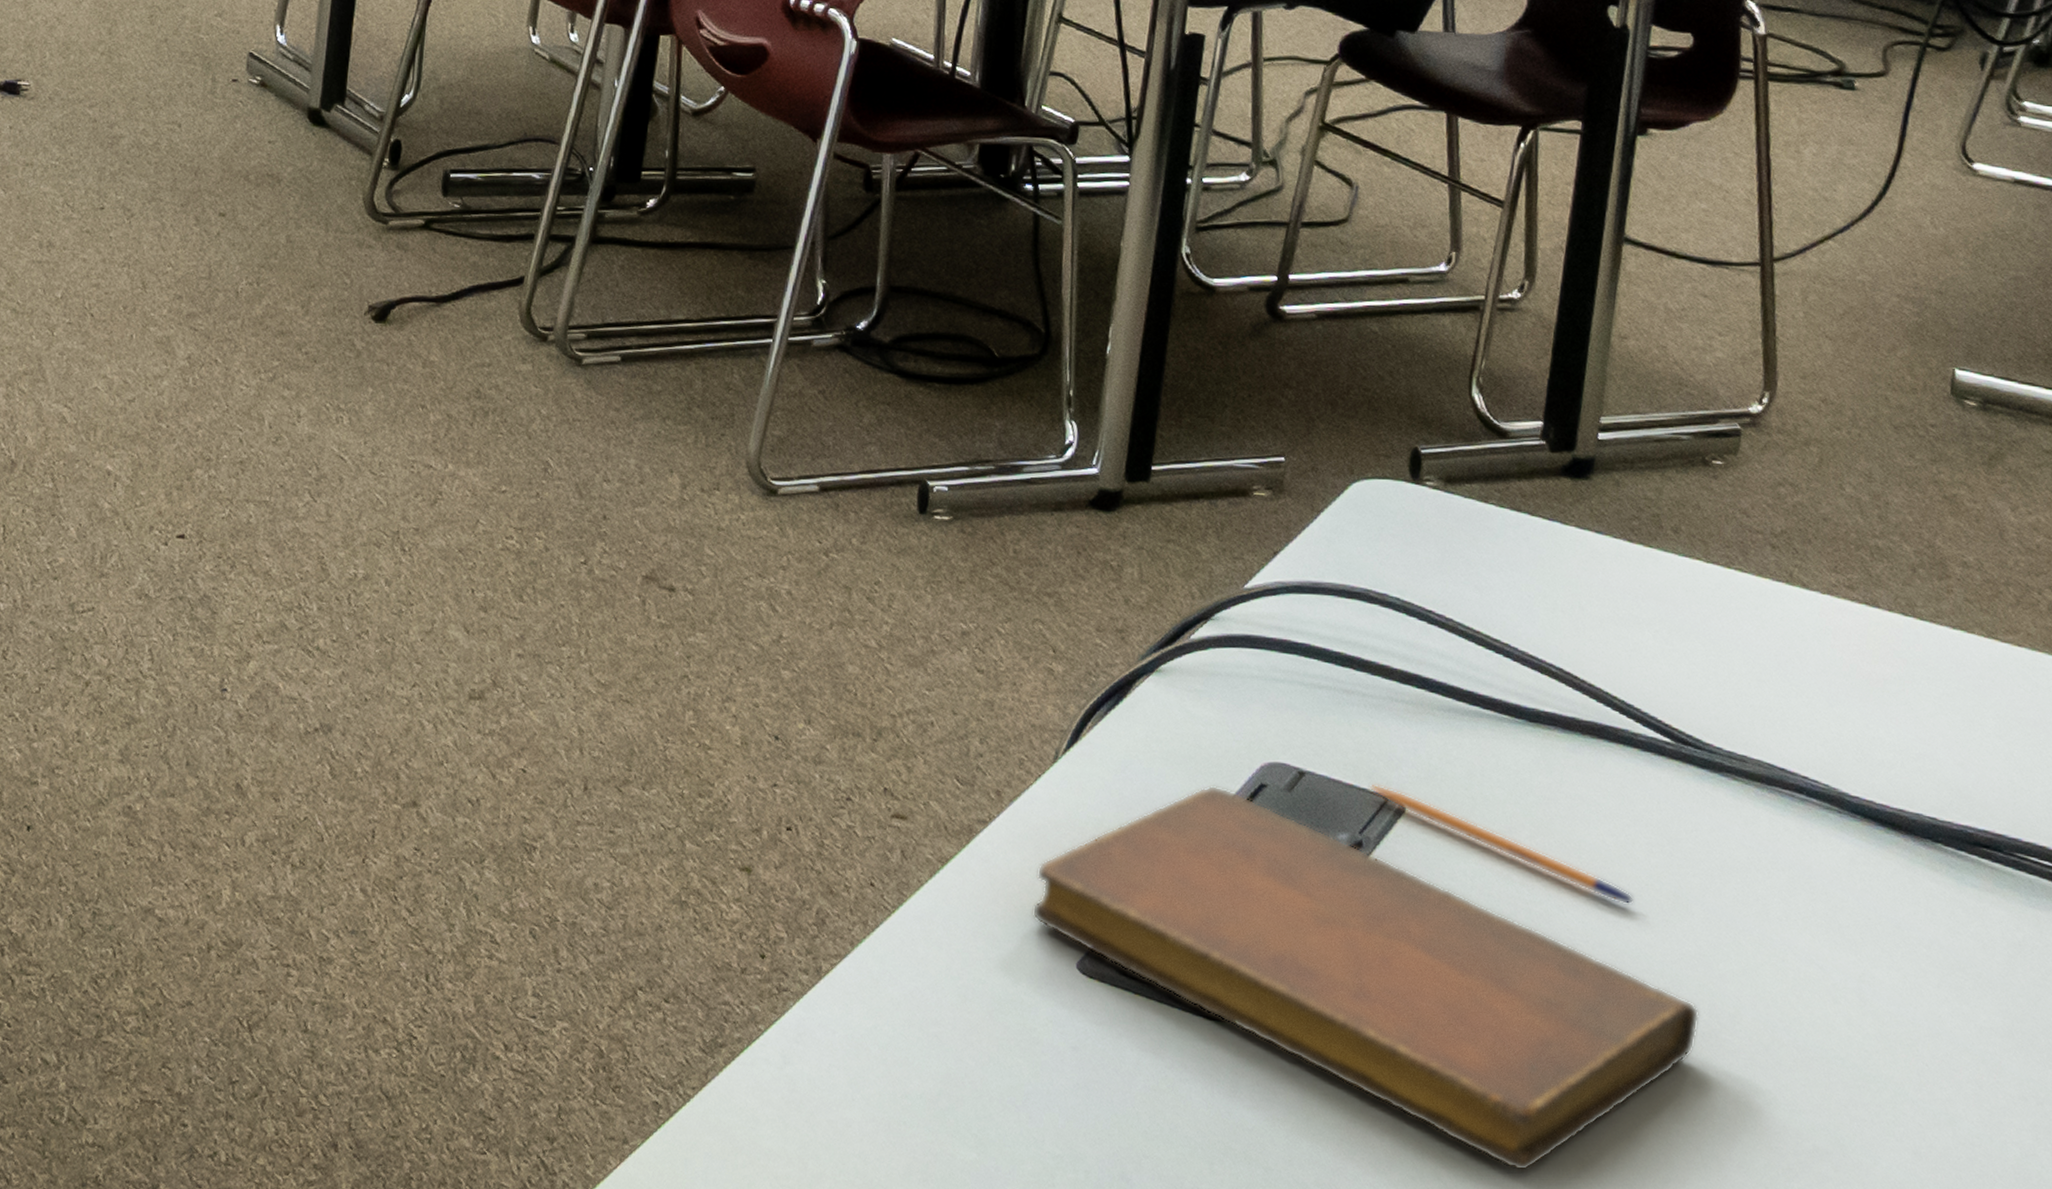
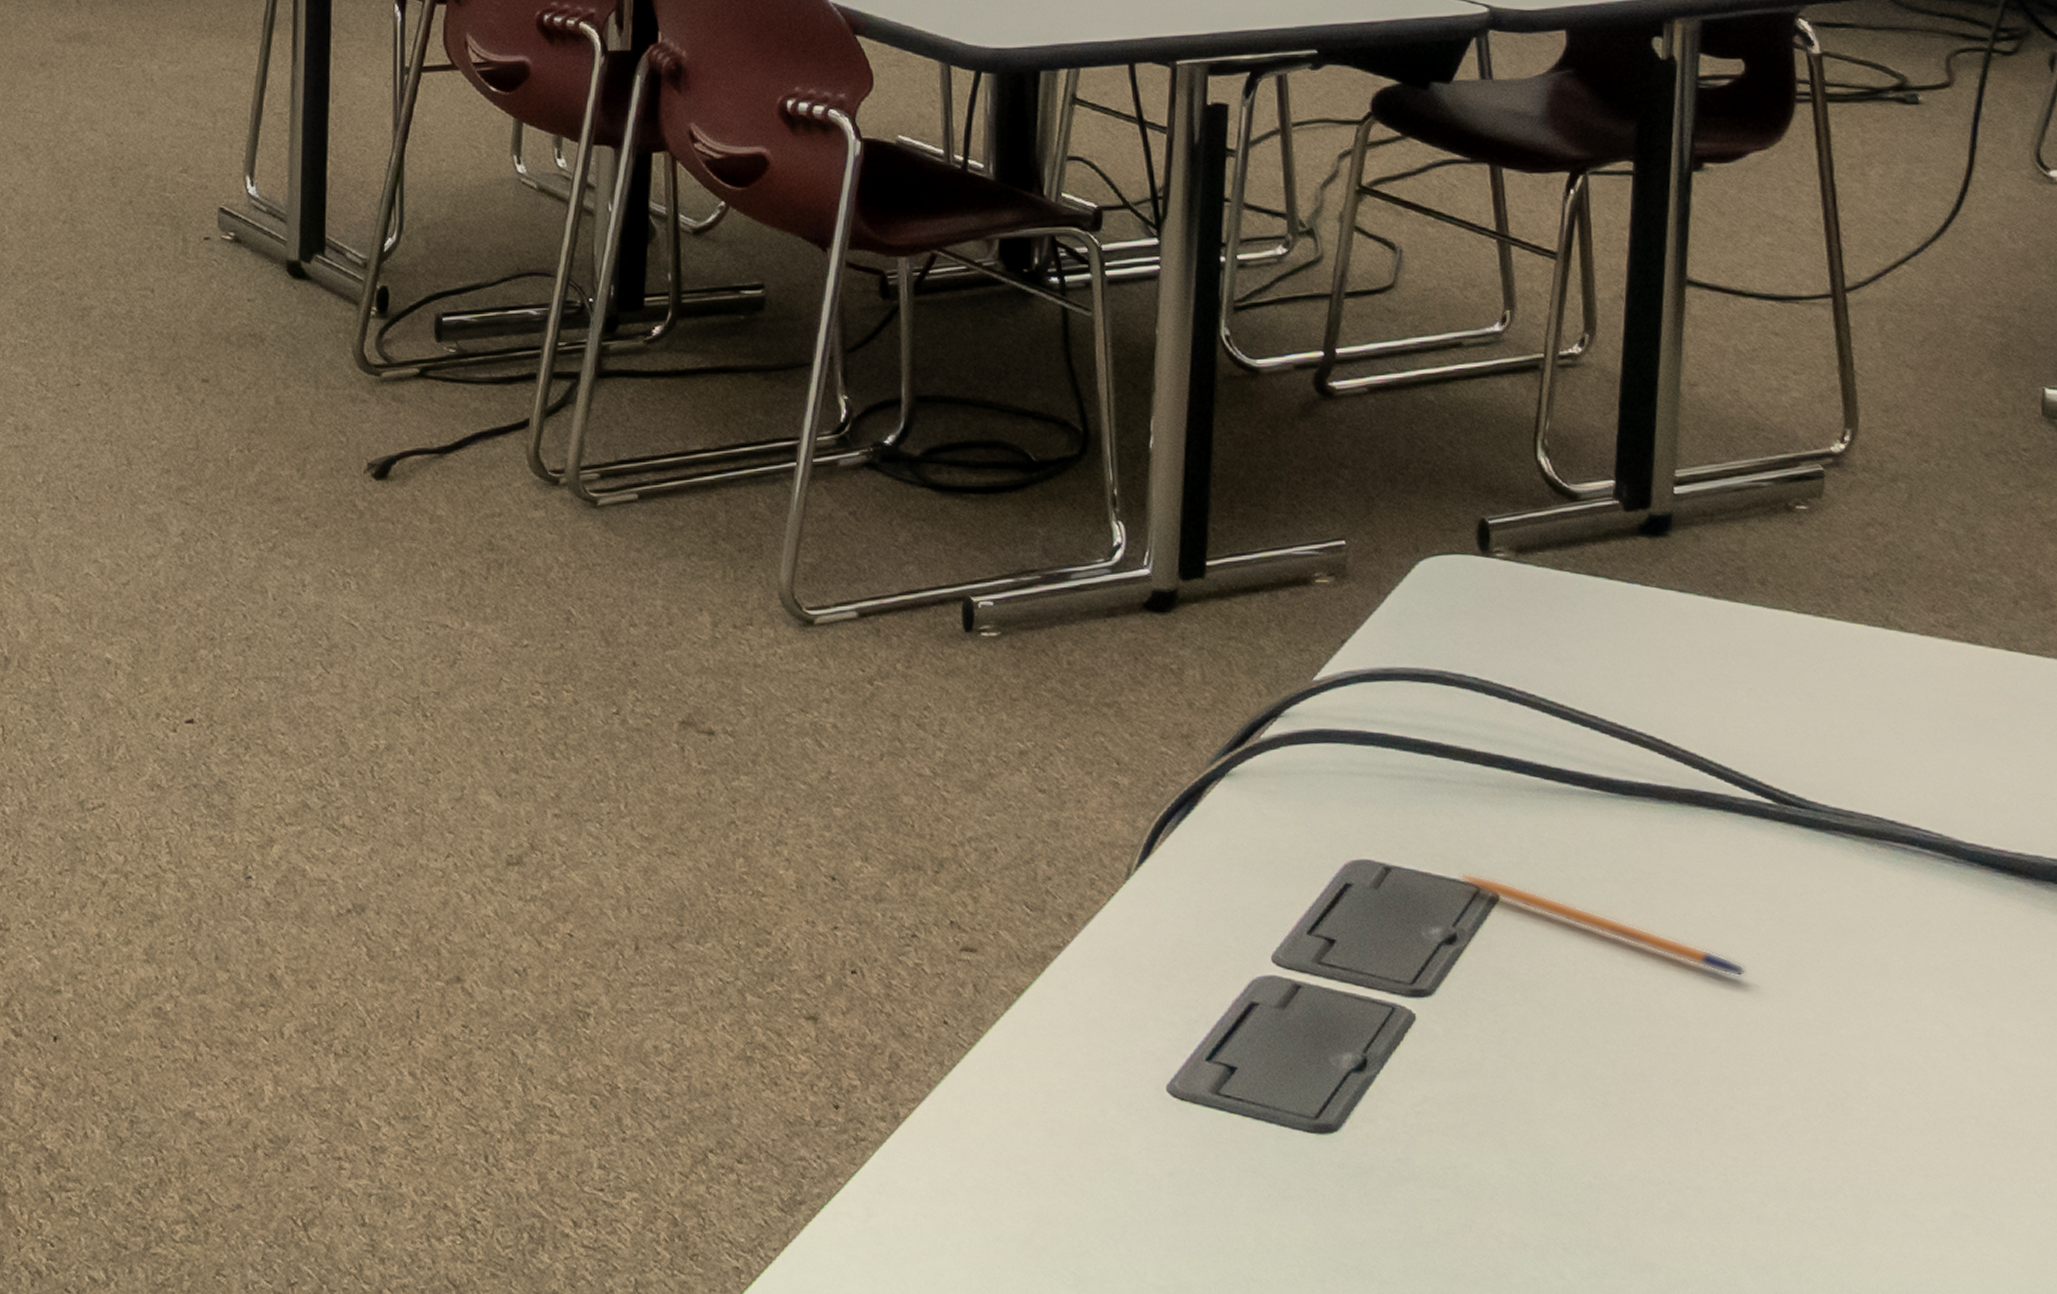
notebook: present [1032,785,1699,1171] -> none [1115,889,1823,1262]

